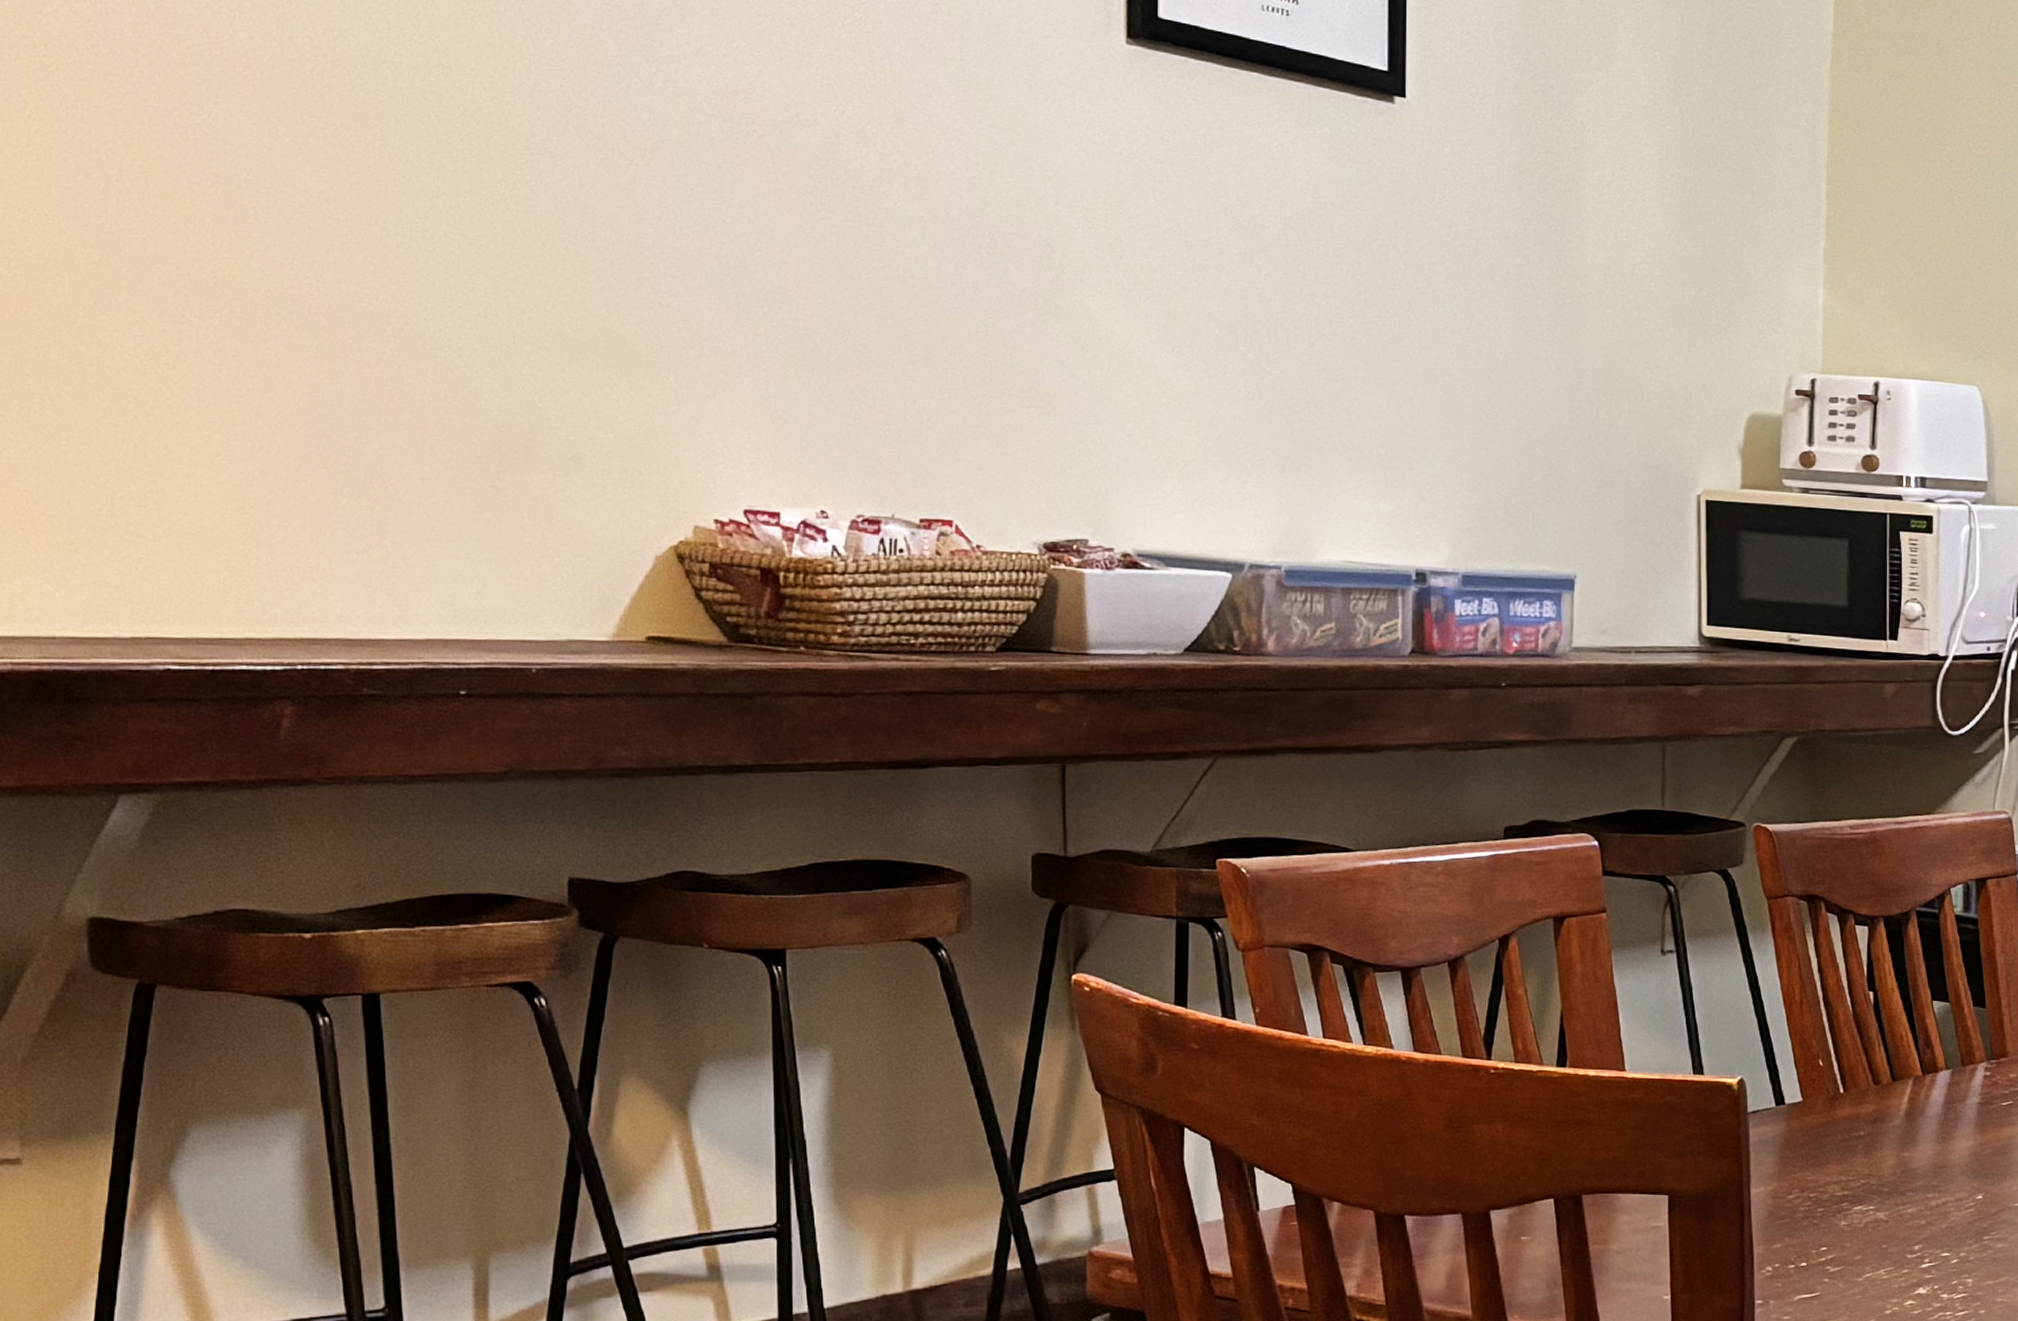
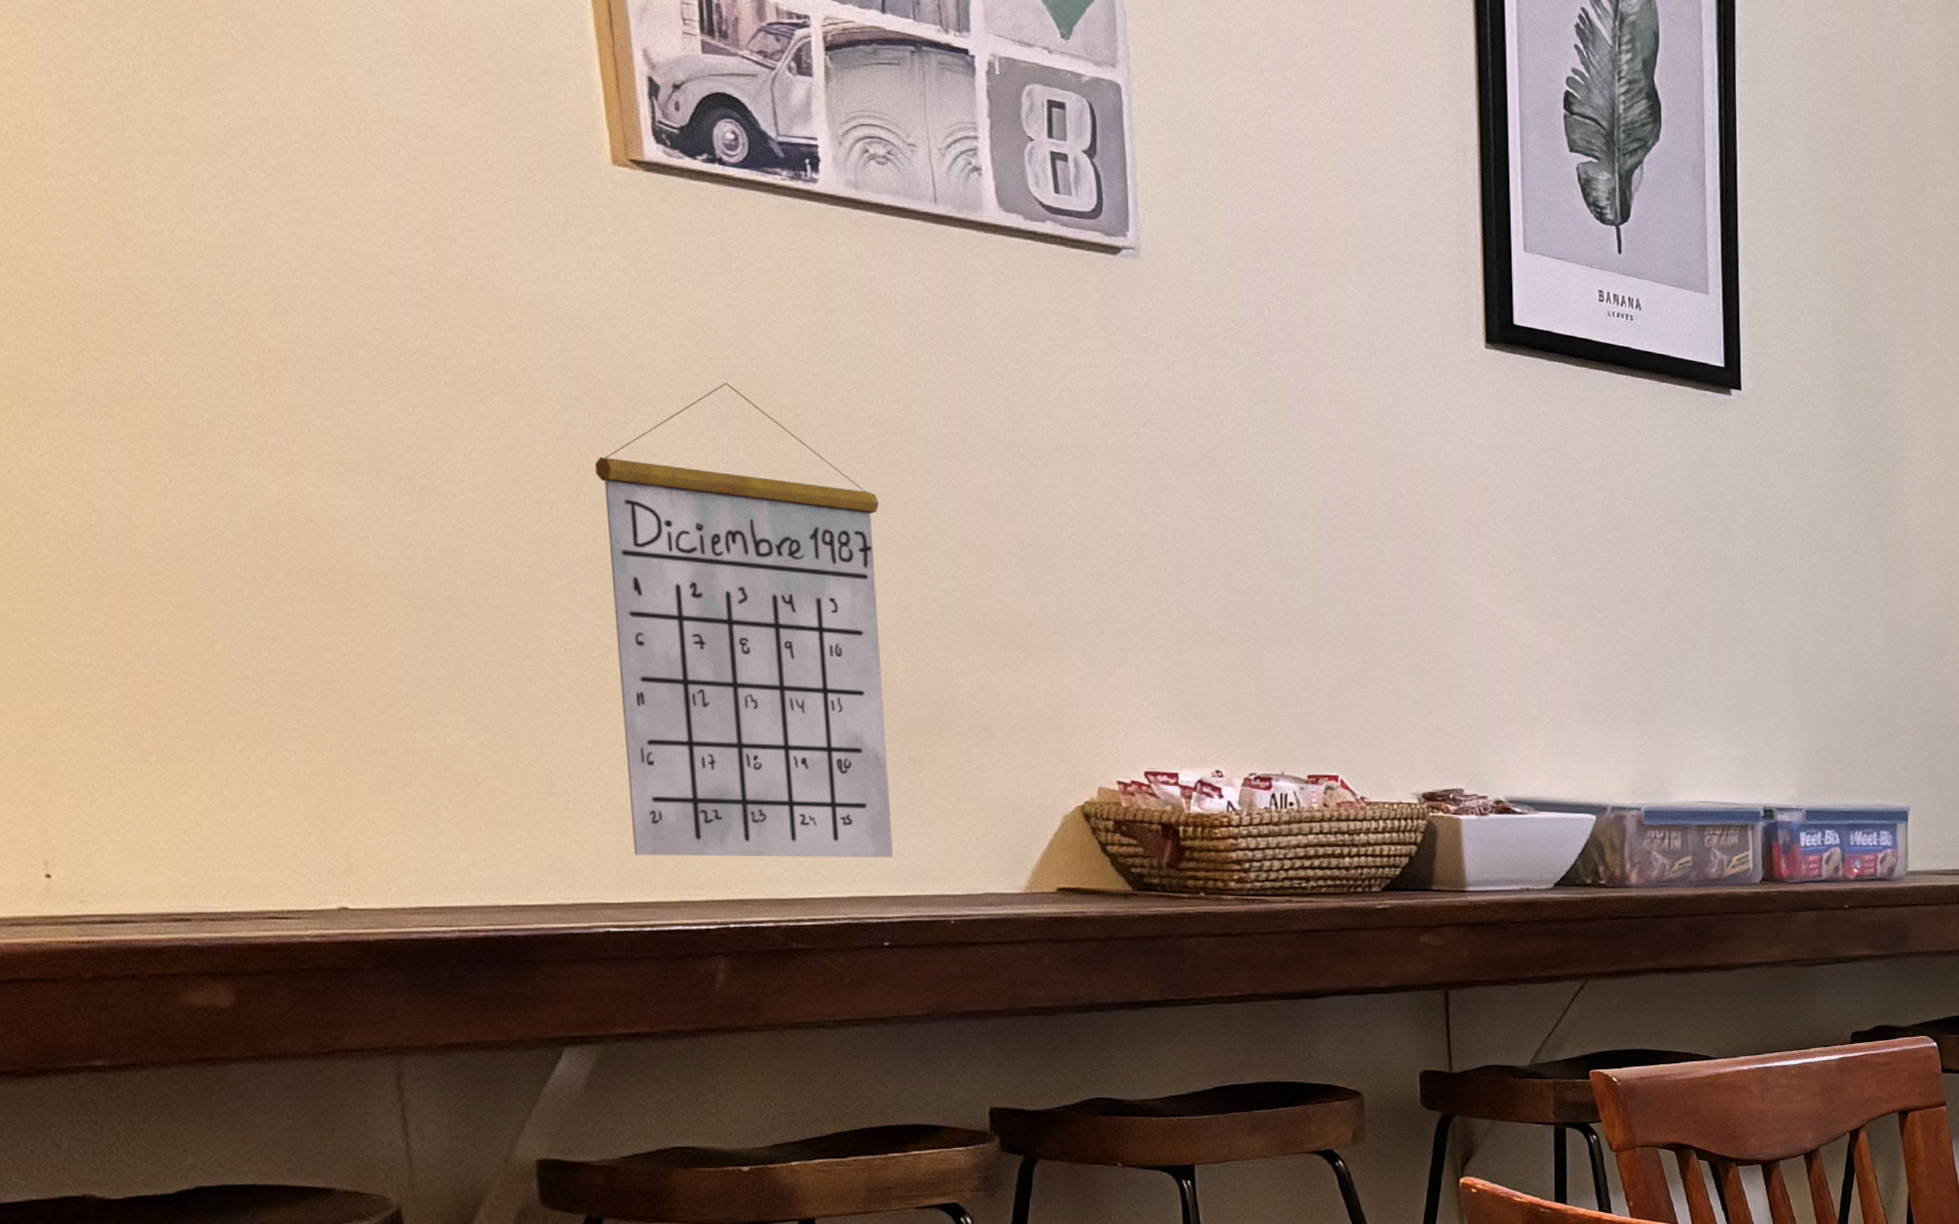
calendar: none [166,64,473,598] -> present [595,383,894,858]

